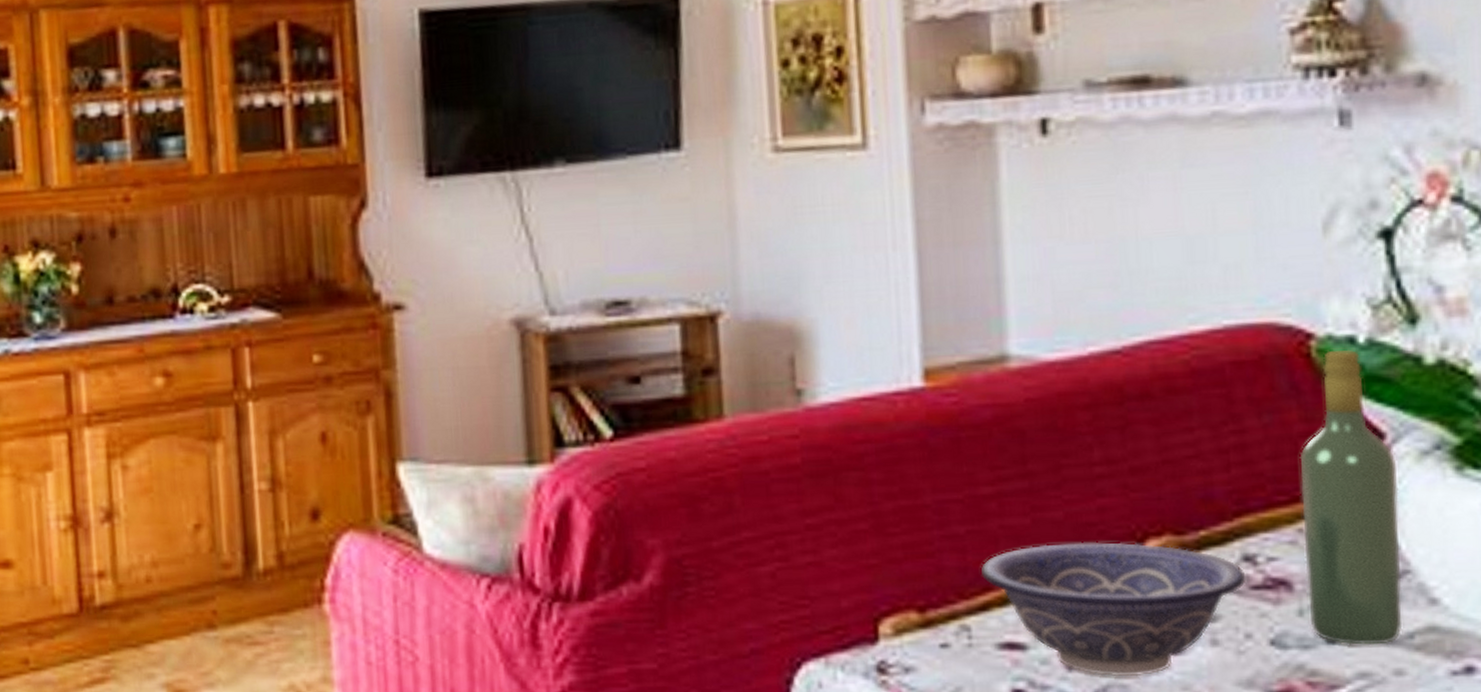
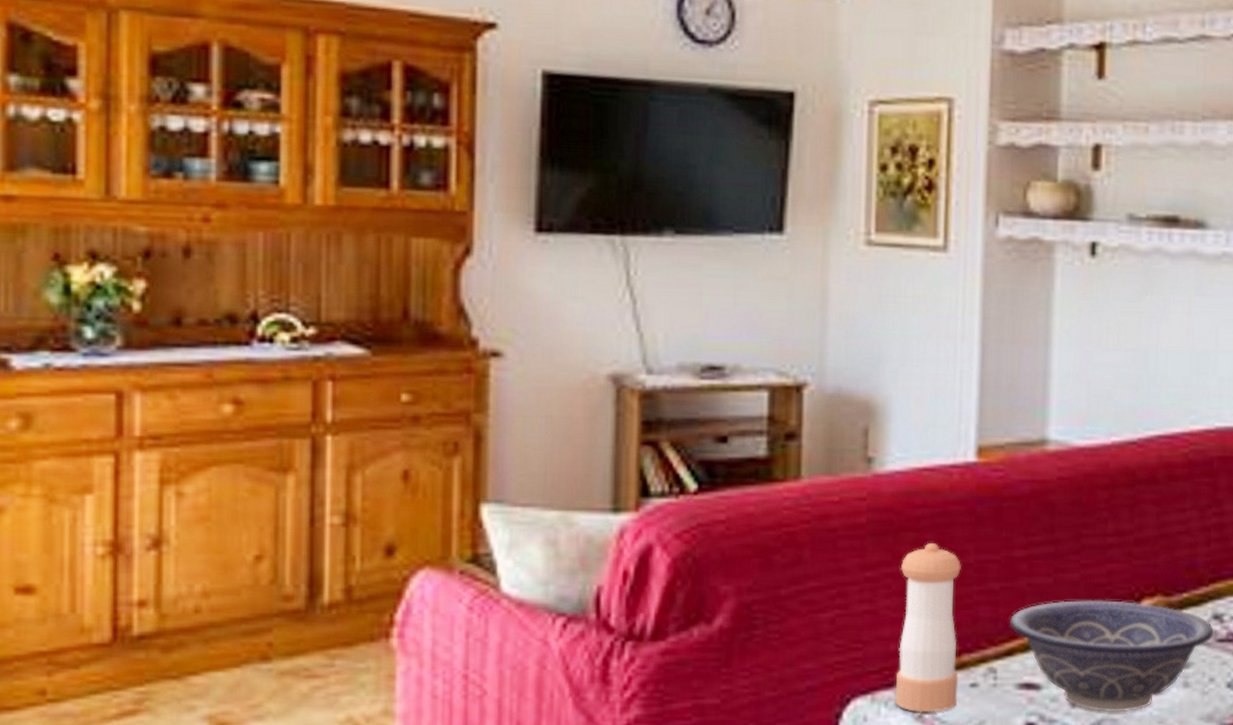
pepper shaker: none [845,483,926,678] -> present [895,543,961,713]

